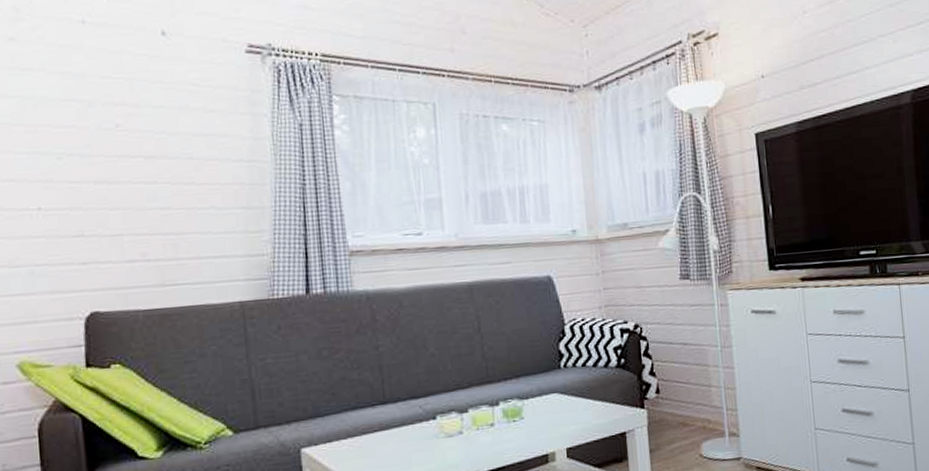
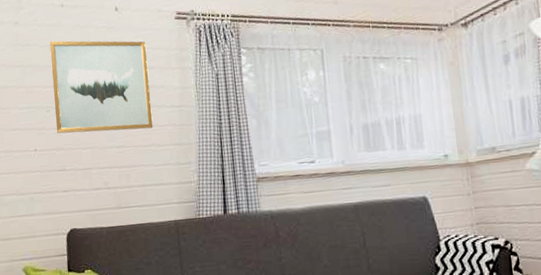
wall art: none [63,66,213,189] -> present [49,40,153,134]

